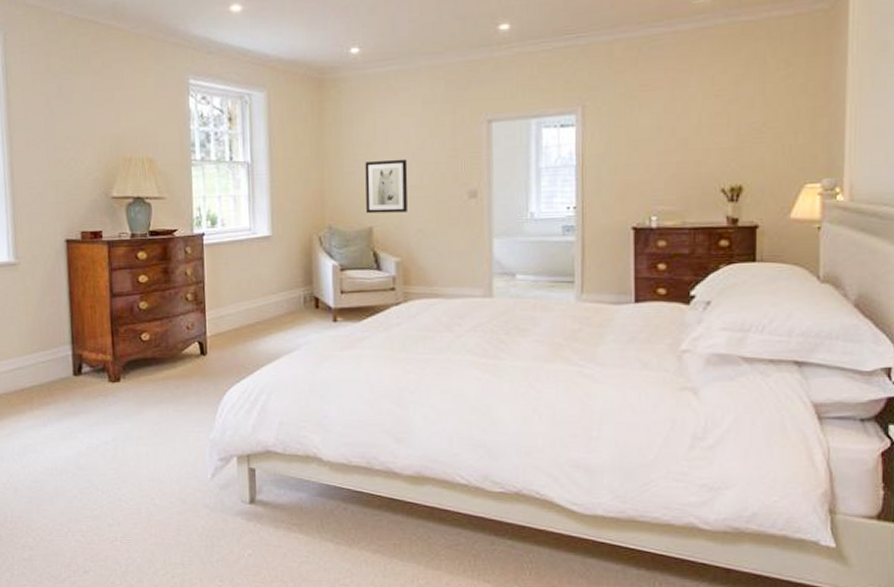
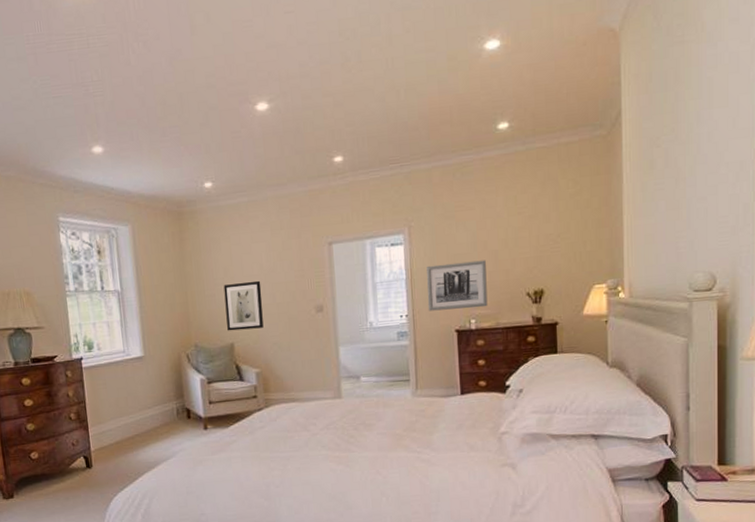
wall art: none [600,148,673,204] -> present [427,260,488,311]

